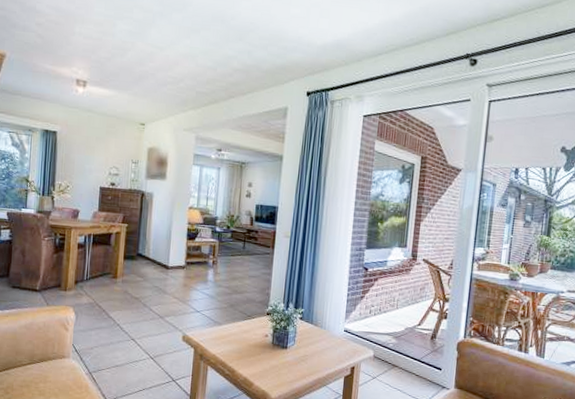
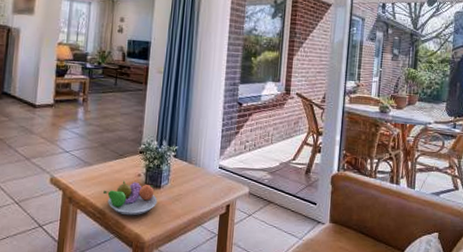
fruit bowl: none [232,340,284,374] -> present [104,180,158,216]

